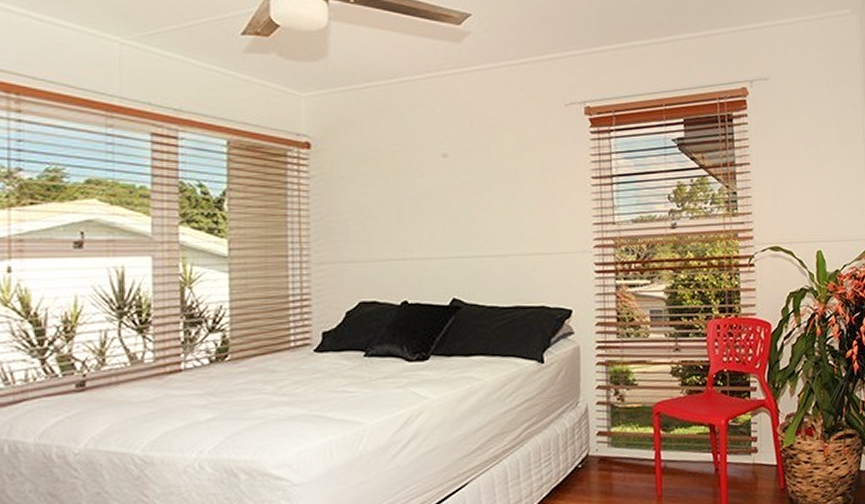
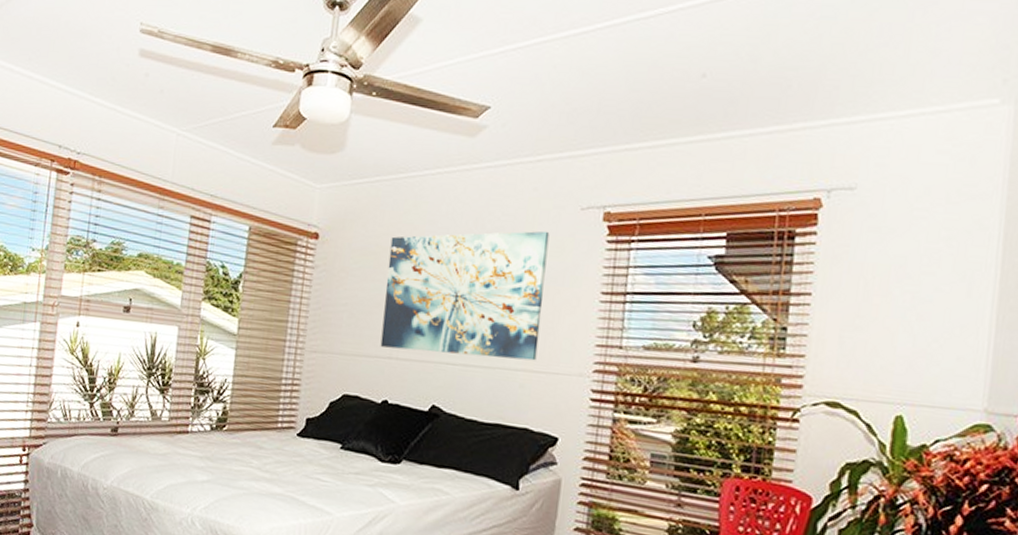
wall art: none [389,126,544,249] -> present [380,231,550,361]

